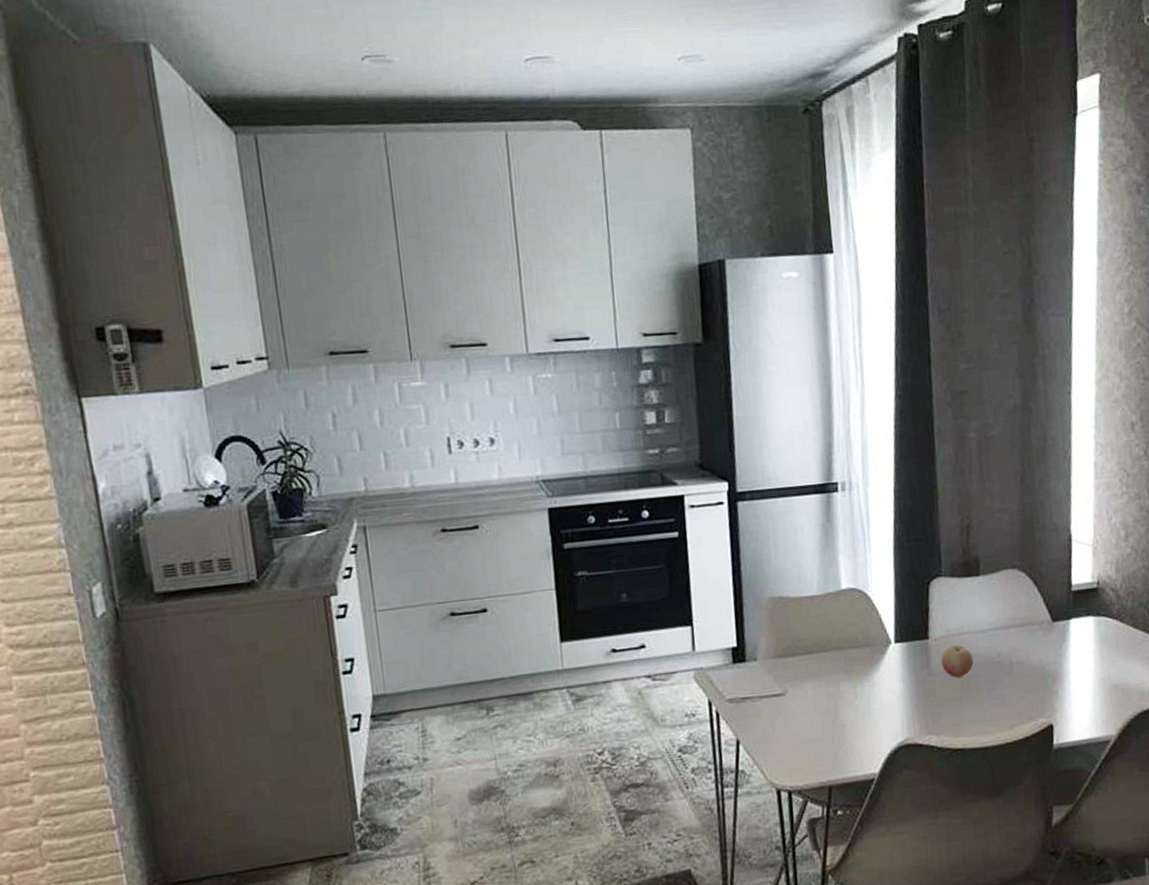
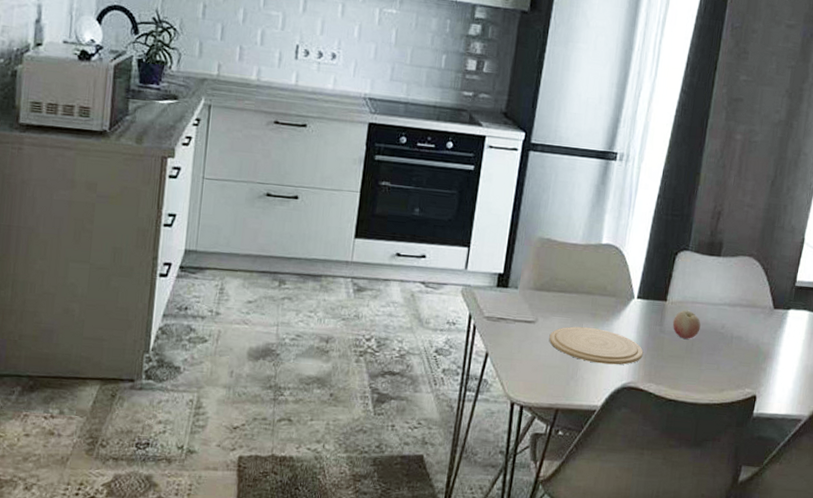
plate: none [804,686,915,726] -> present [549,326,644,365]

